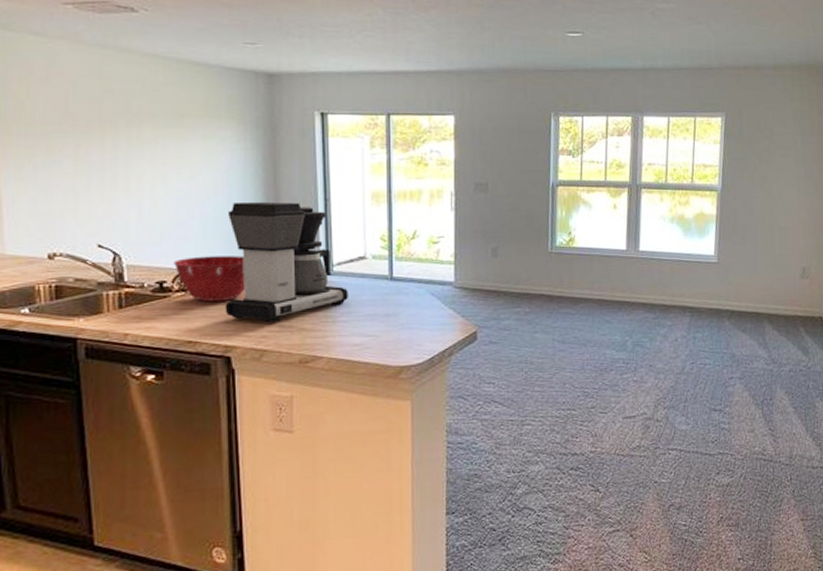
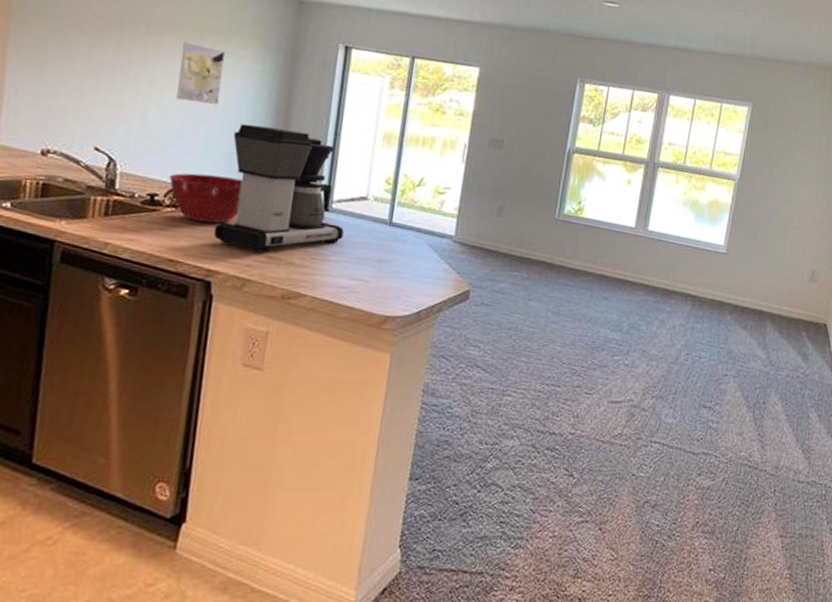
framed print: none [164,130,208,188] -> present [176,42,225,106]

